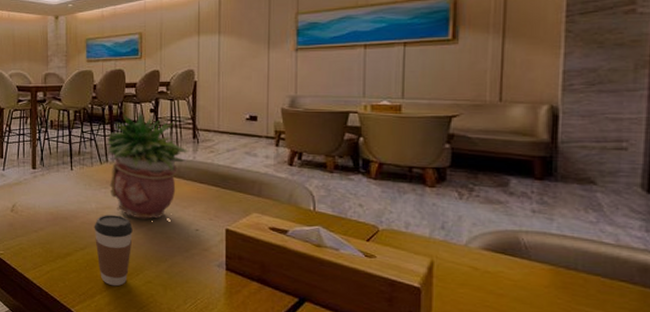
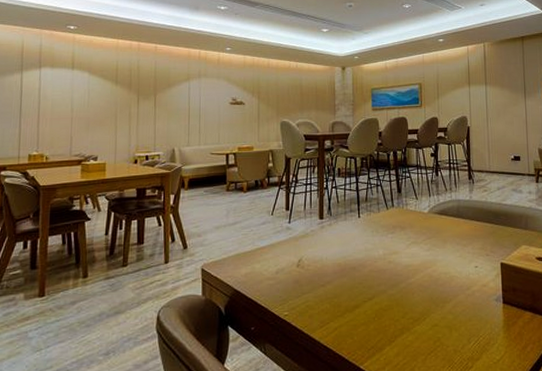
coffee cup: present [94,215,133,287] -> none [381,260,419,335]
potted plant: present [107,110,189,219] -> none [392,154,466,261]

